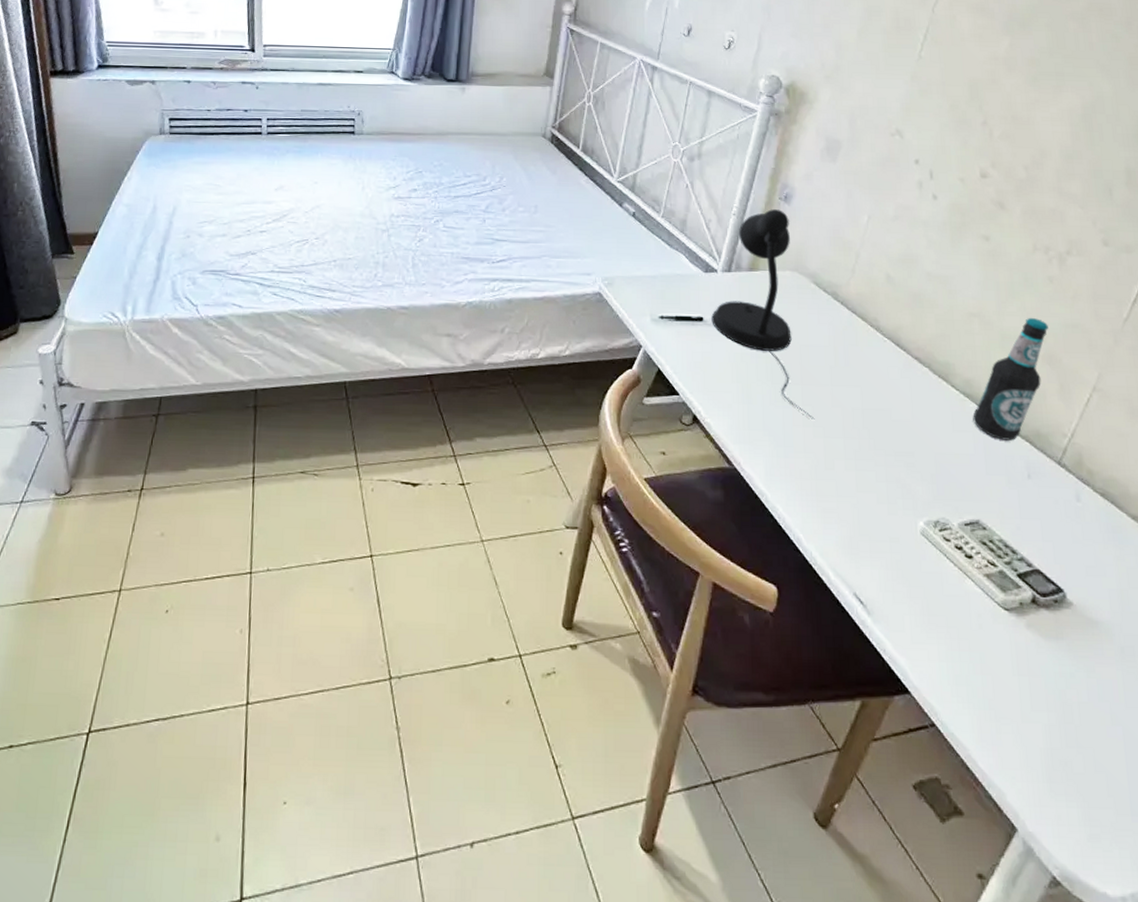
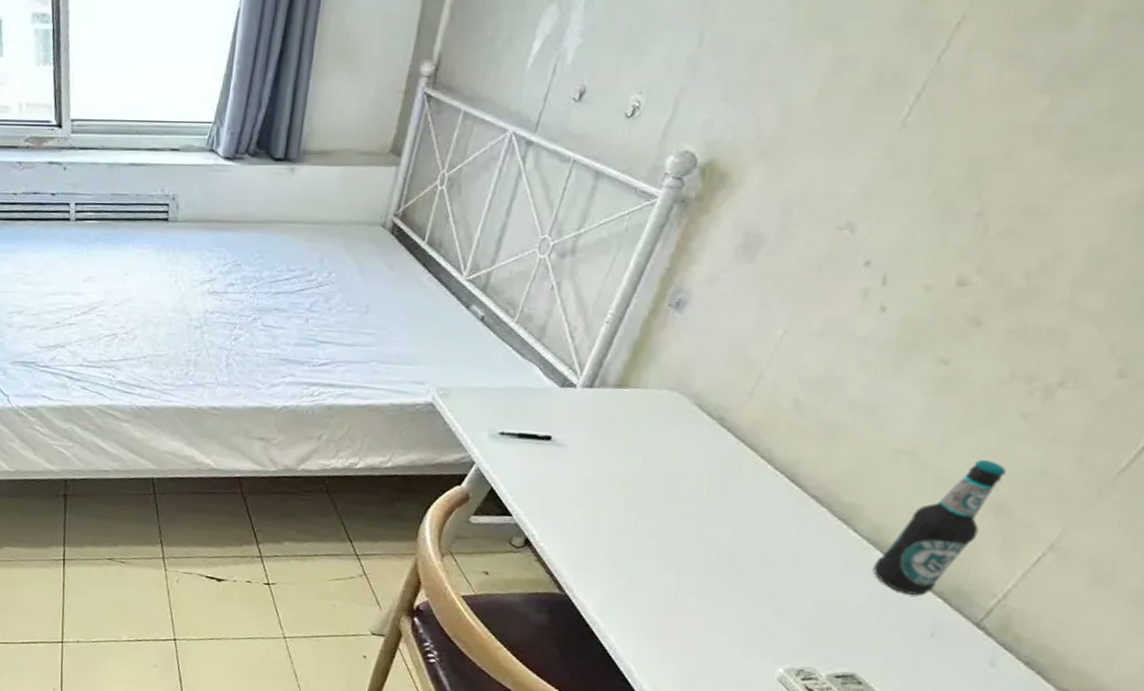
desk lamp: present [711,209,815,420] -> none [561,317,678,553]

